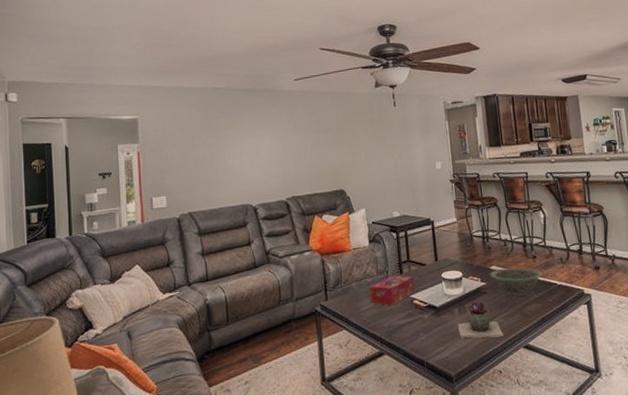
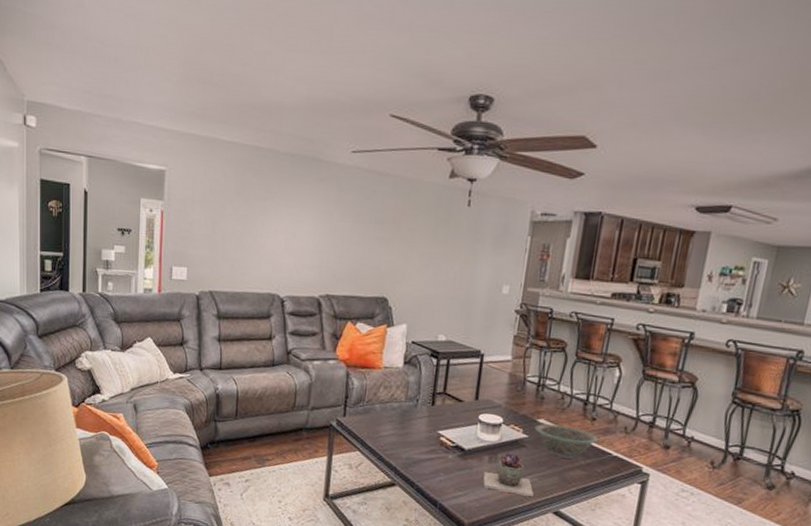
tissue box: present [369,275,415,306] -> none [392,405,446,438]

